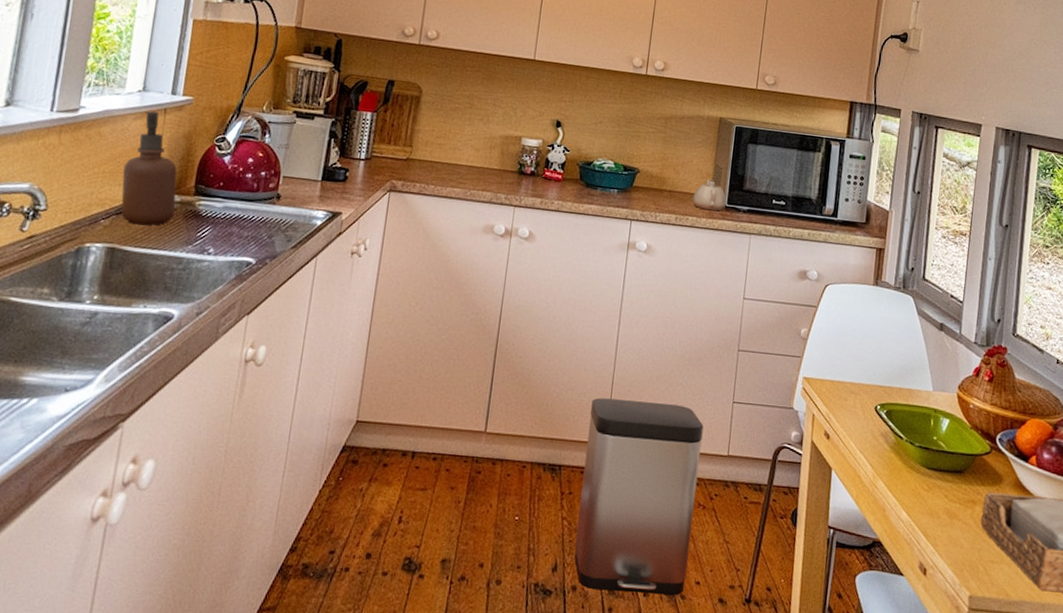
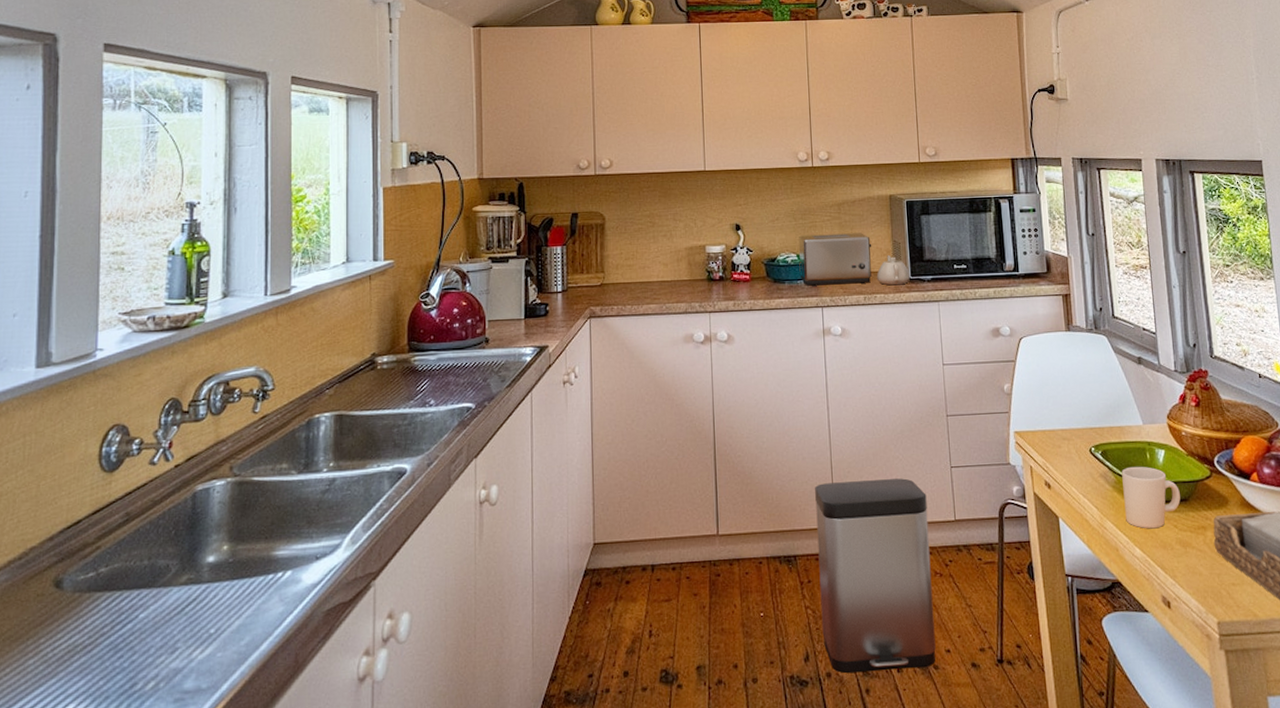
soap dispenser: present [121,111,177,226] -> none [339,280,393,389]
toaster: none [614,143,693,204] -> present [799,233,872,286]
mug: none [898,430,957,496] -> present [1122,466,1181,529]

